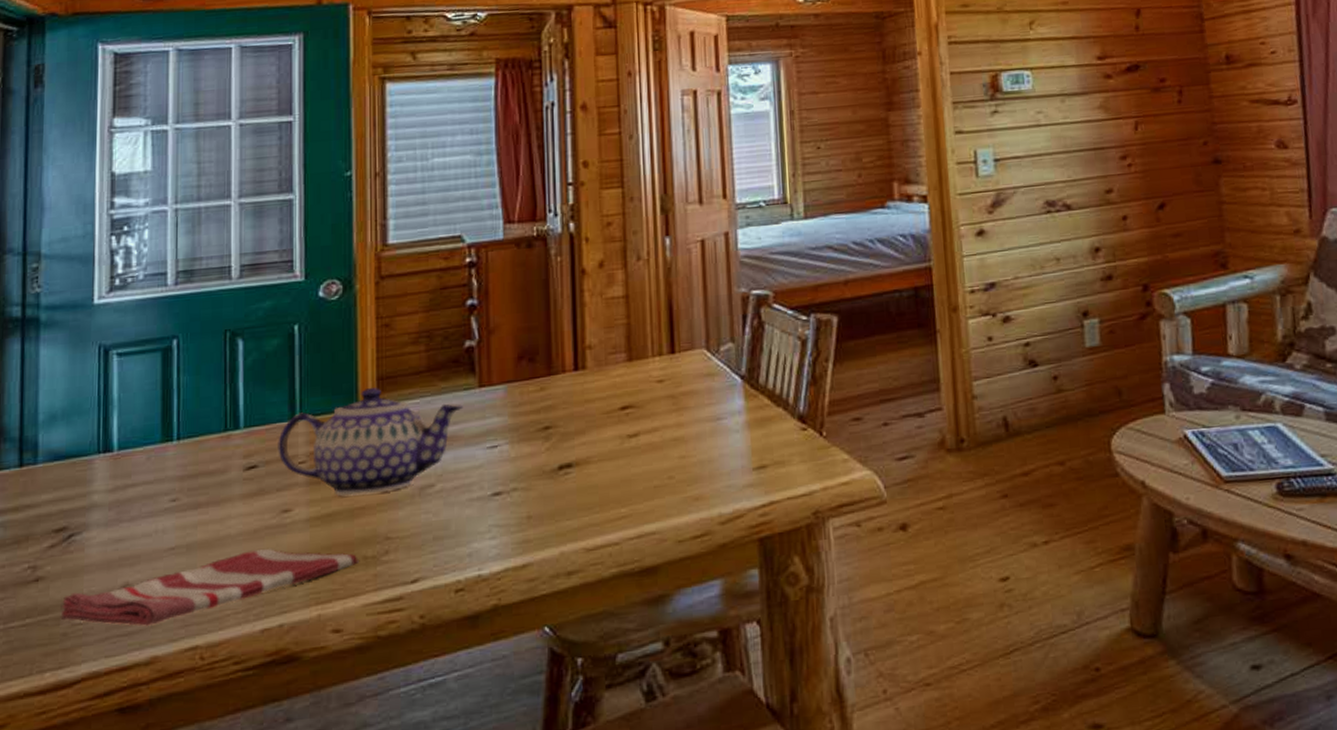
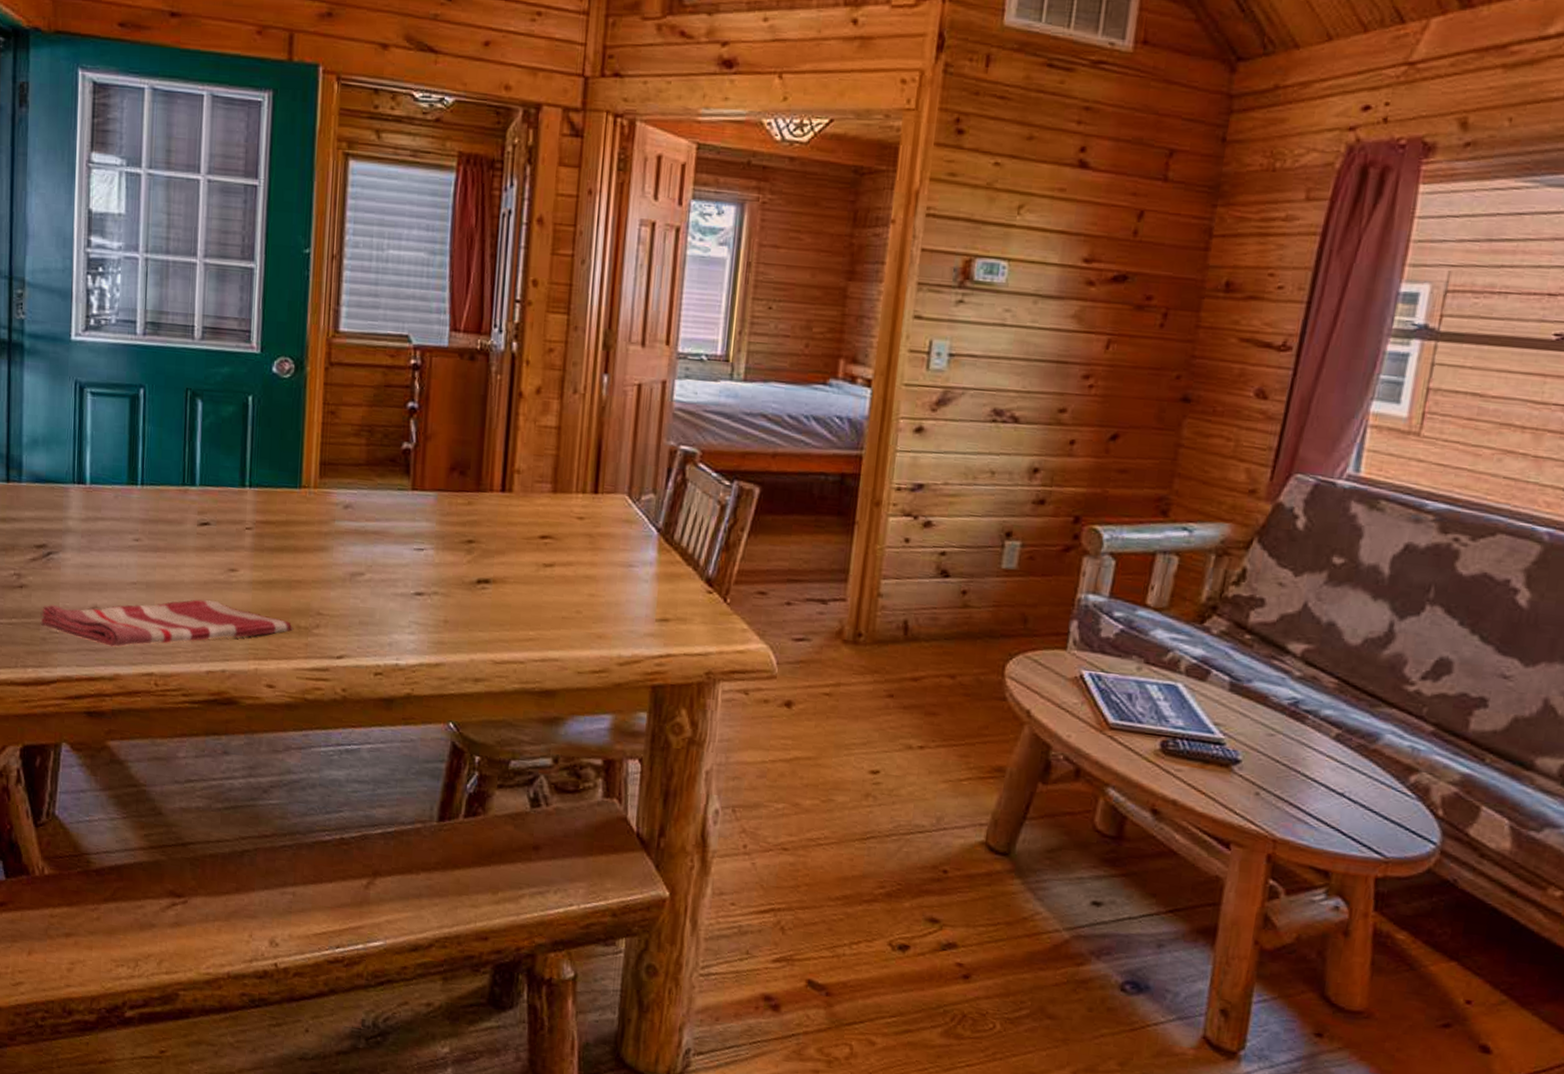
teapot: present [278,388,464,497] -> none [228,470,396,571]

